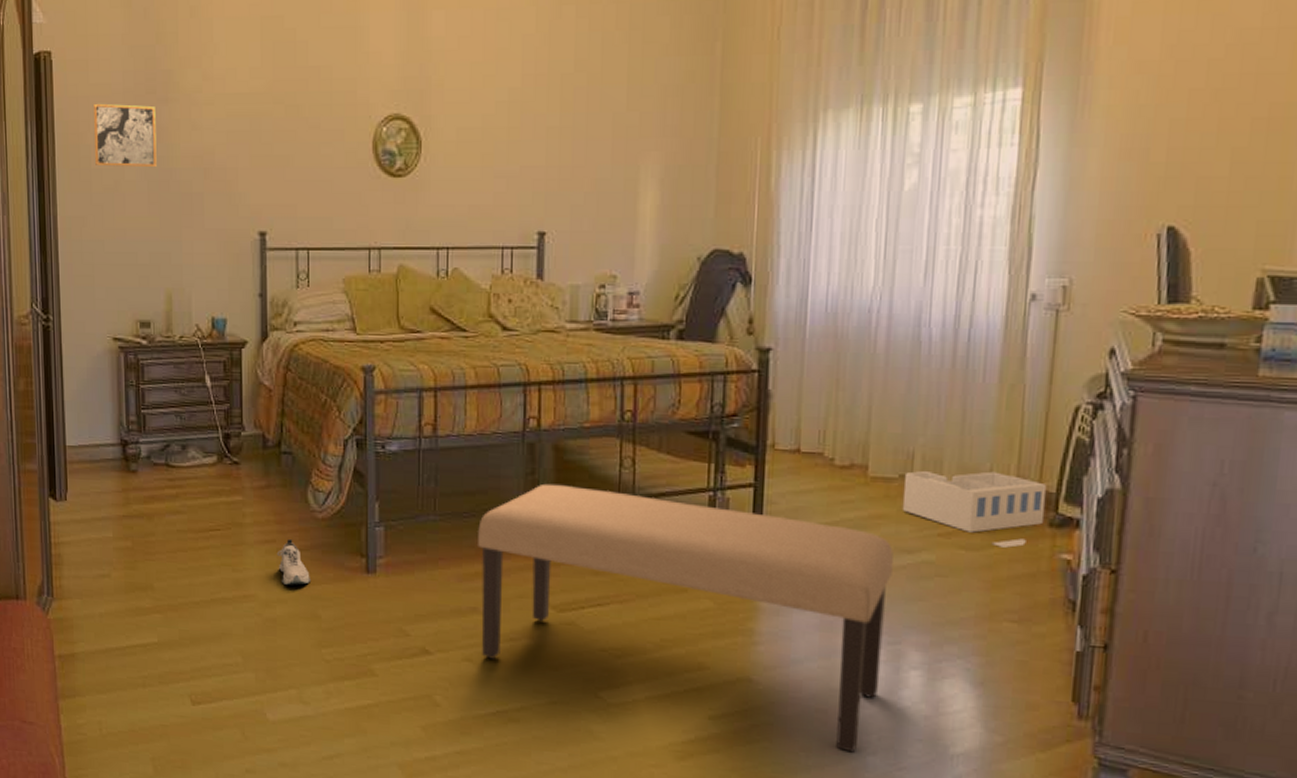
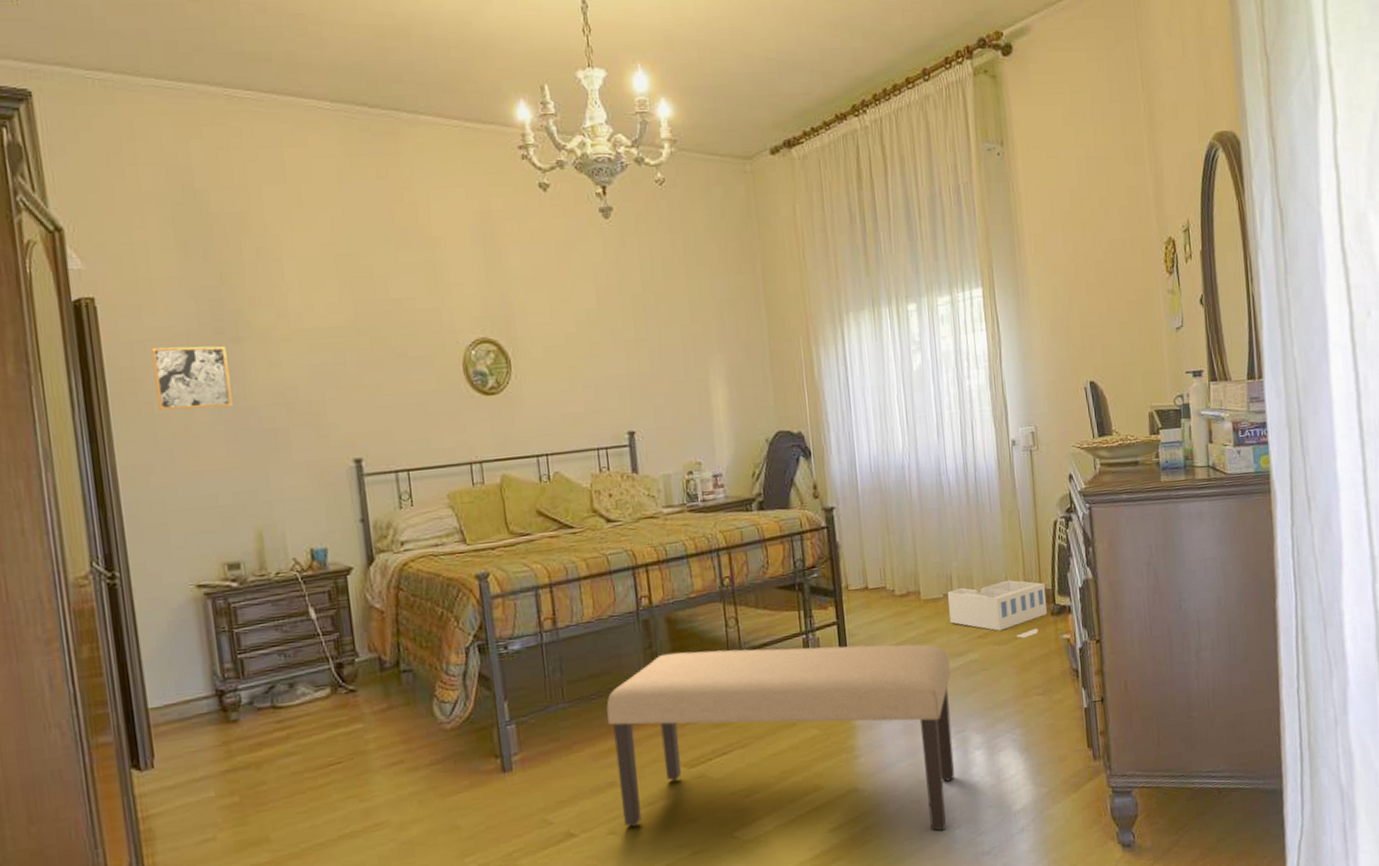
shoe: present [276,539,310,585] -> none [406,756,445,803]

